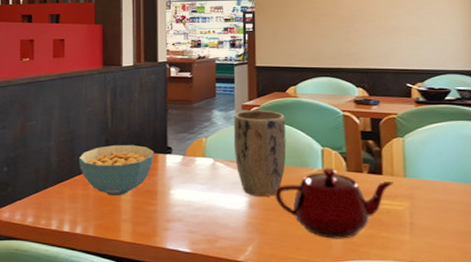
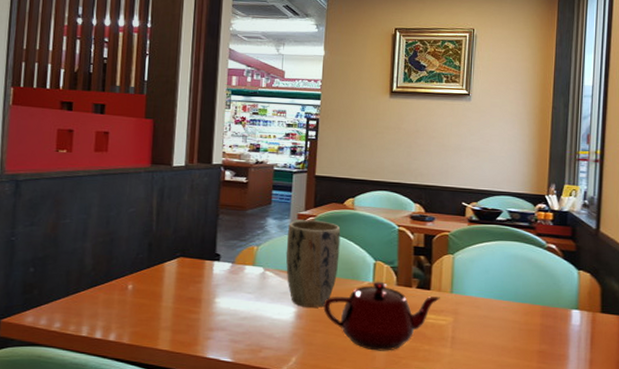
cereal bowl: present [78,144,154,196] -> none [116,248,201,303]

